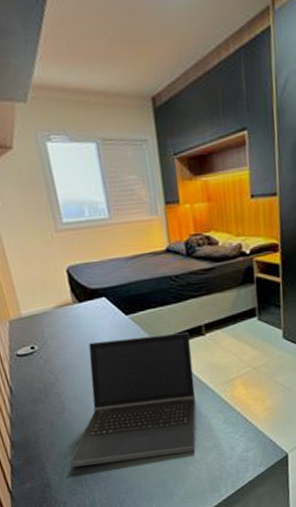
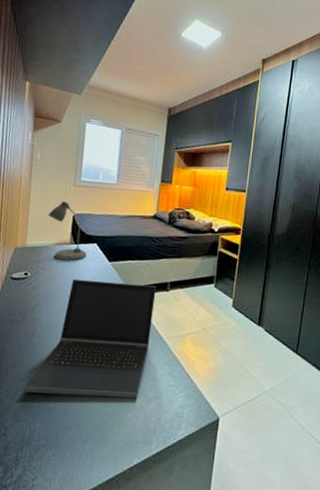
desk lamp: none [36,253,97,325] -> present [48,201,87,261]

